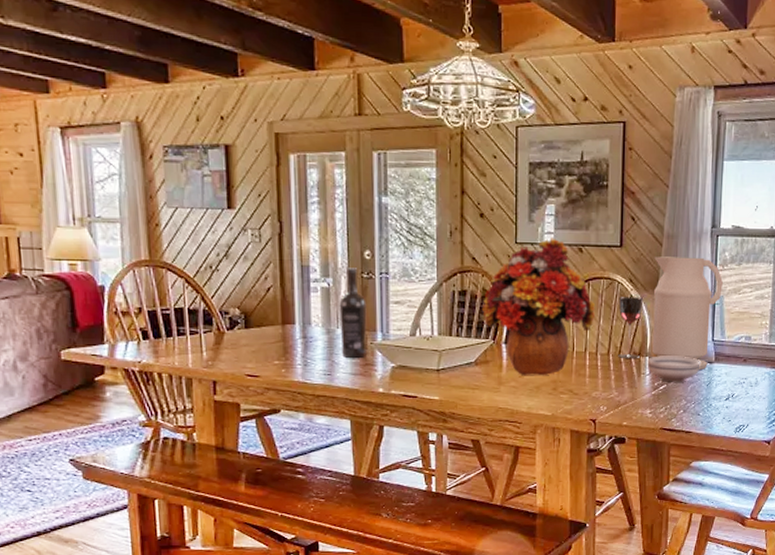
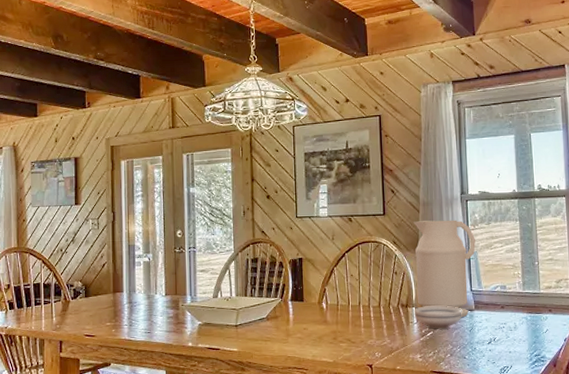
wine bottle: present [339,268,367,358] -> none [157,245,179,318]
flower arrangement: present [481,238,596,375] -> none [270,211,366,327]
wineglass: present [618,297,643,358] -> none [385,256,407,309]

